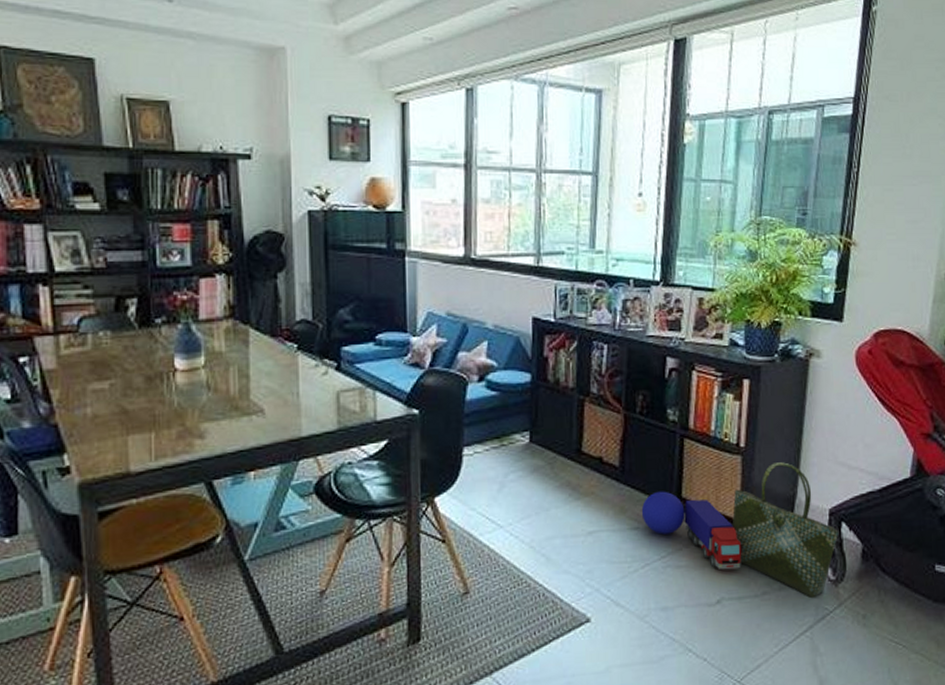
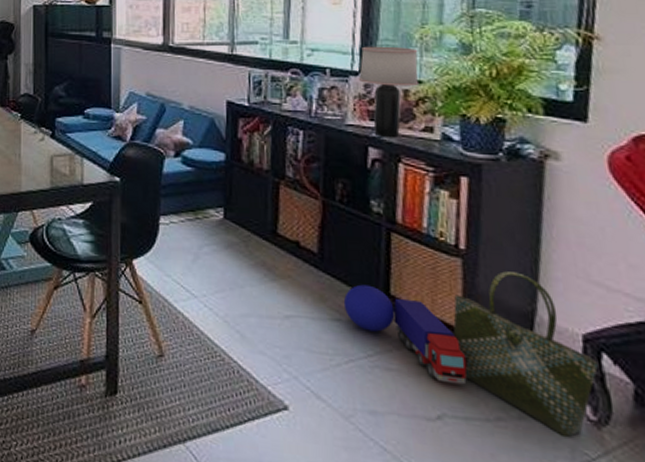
table lamp: none [660,254,713,347] -> present [359,46,420,138]

